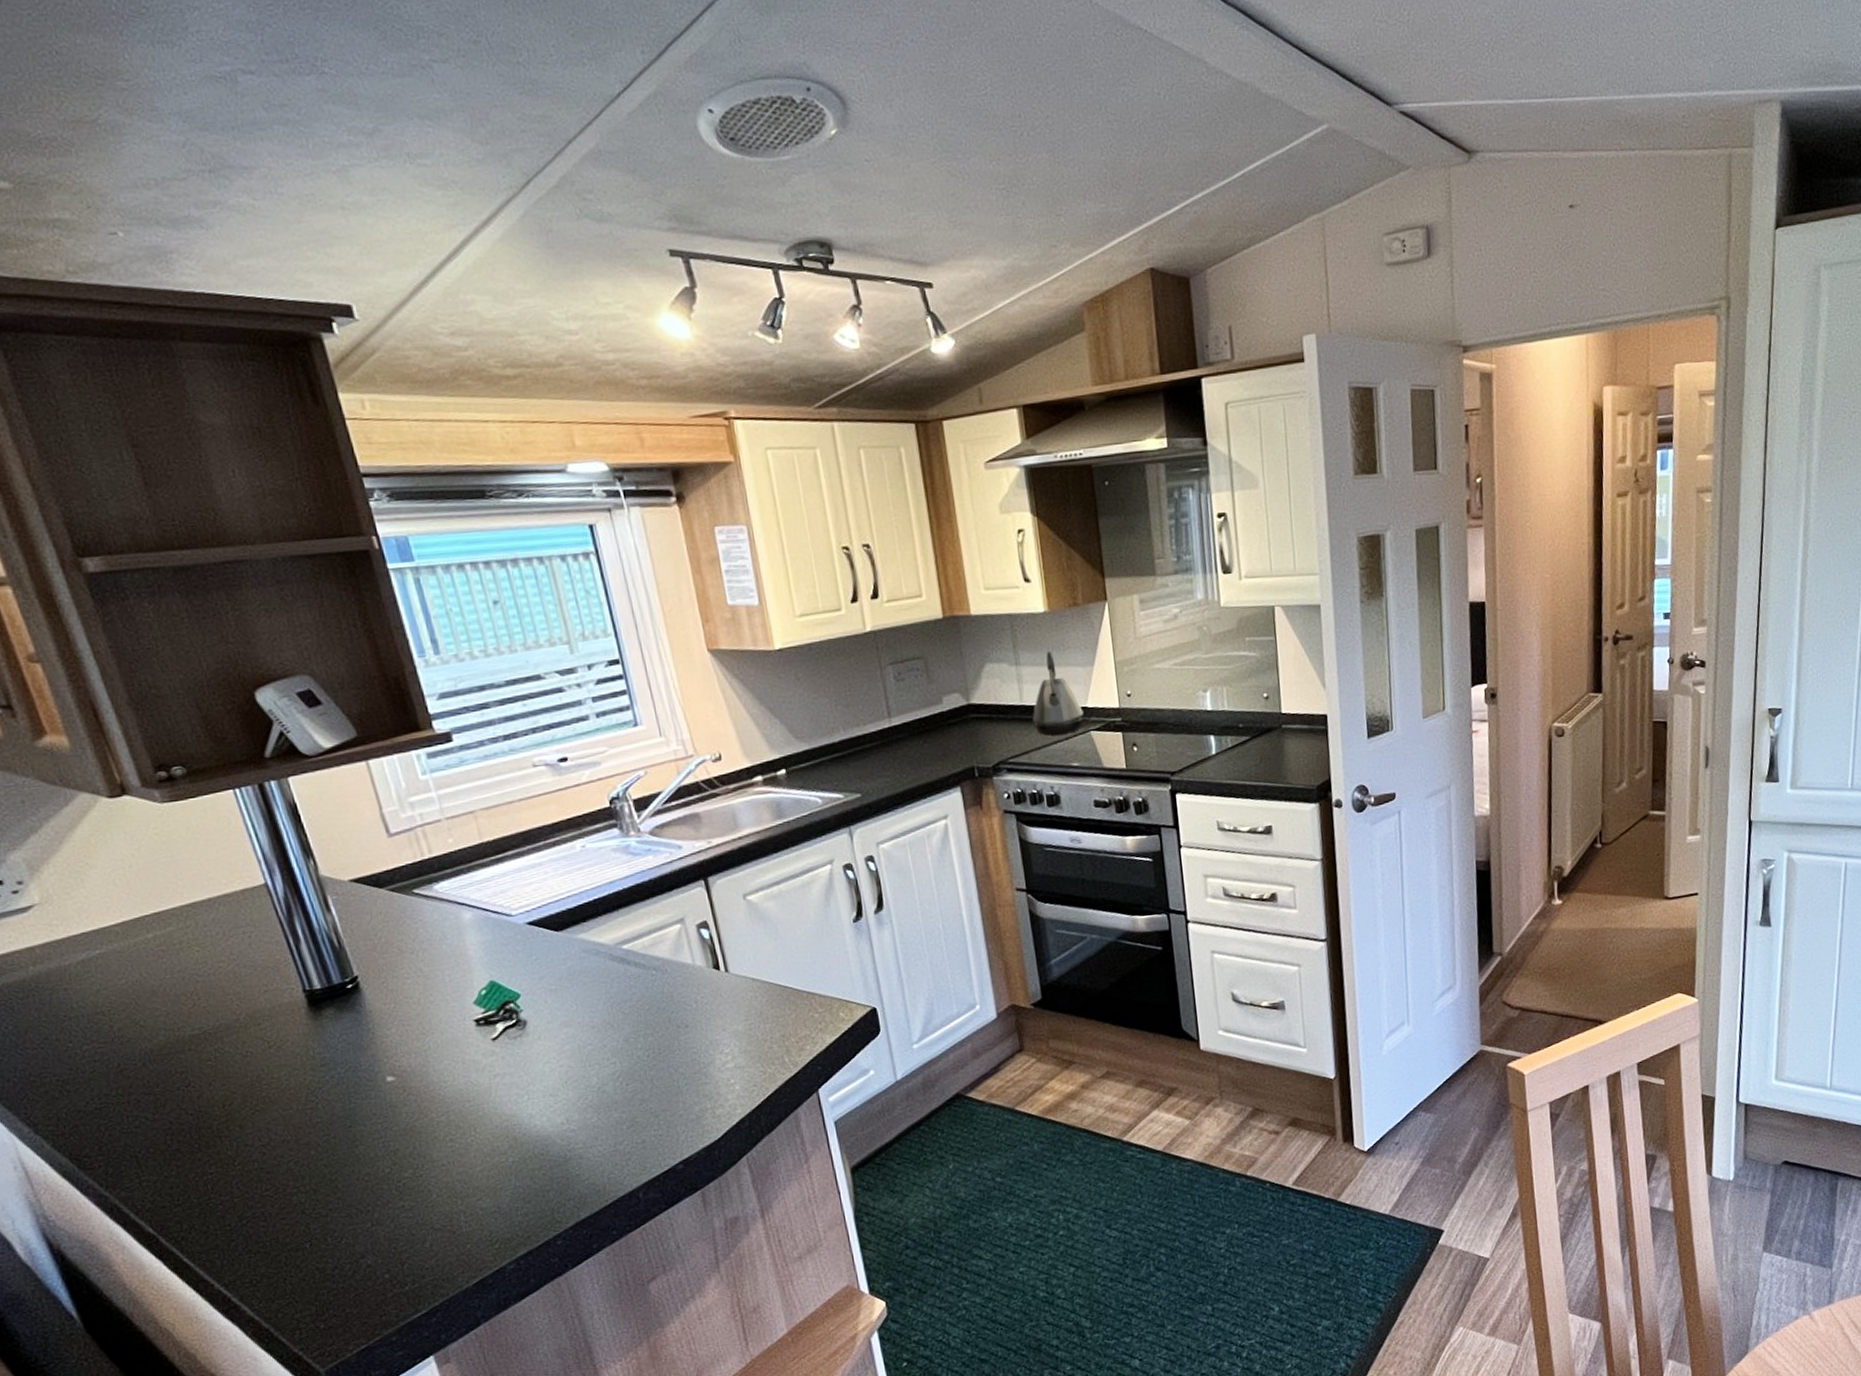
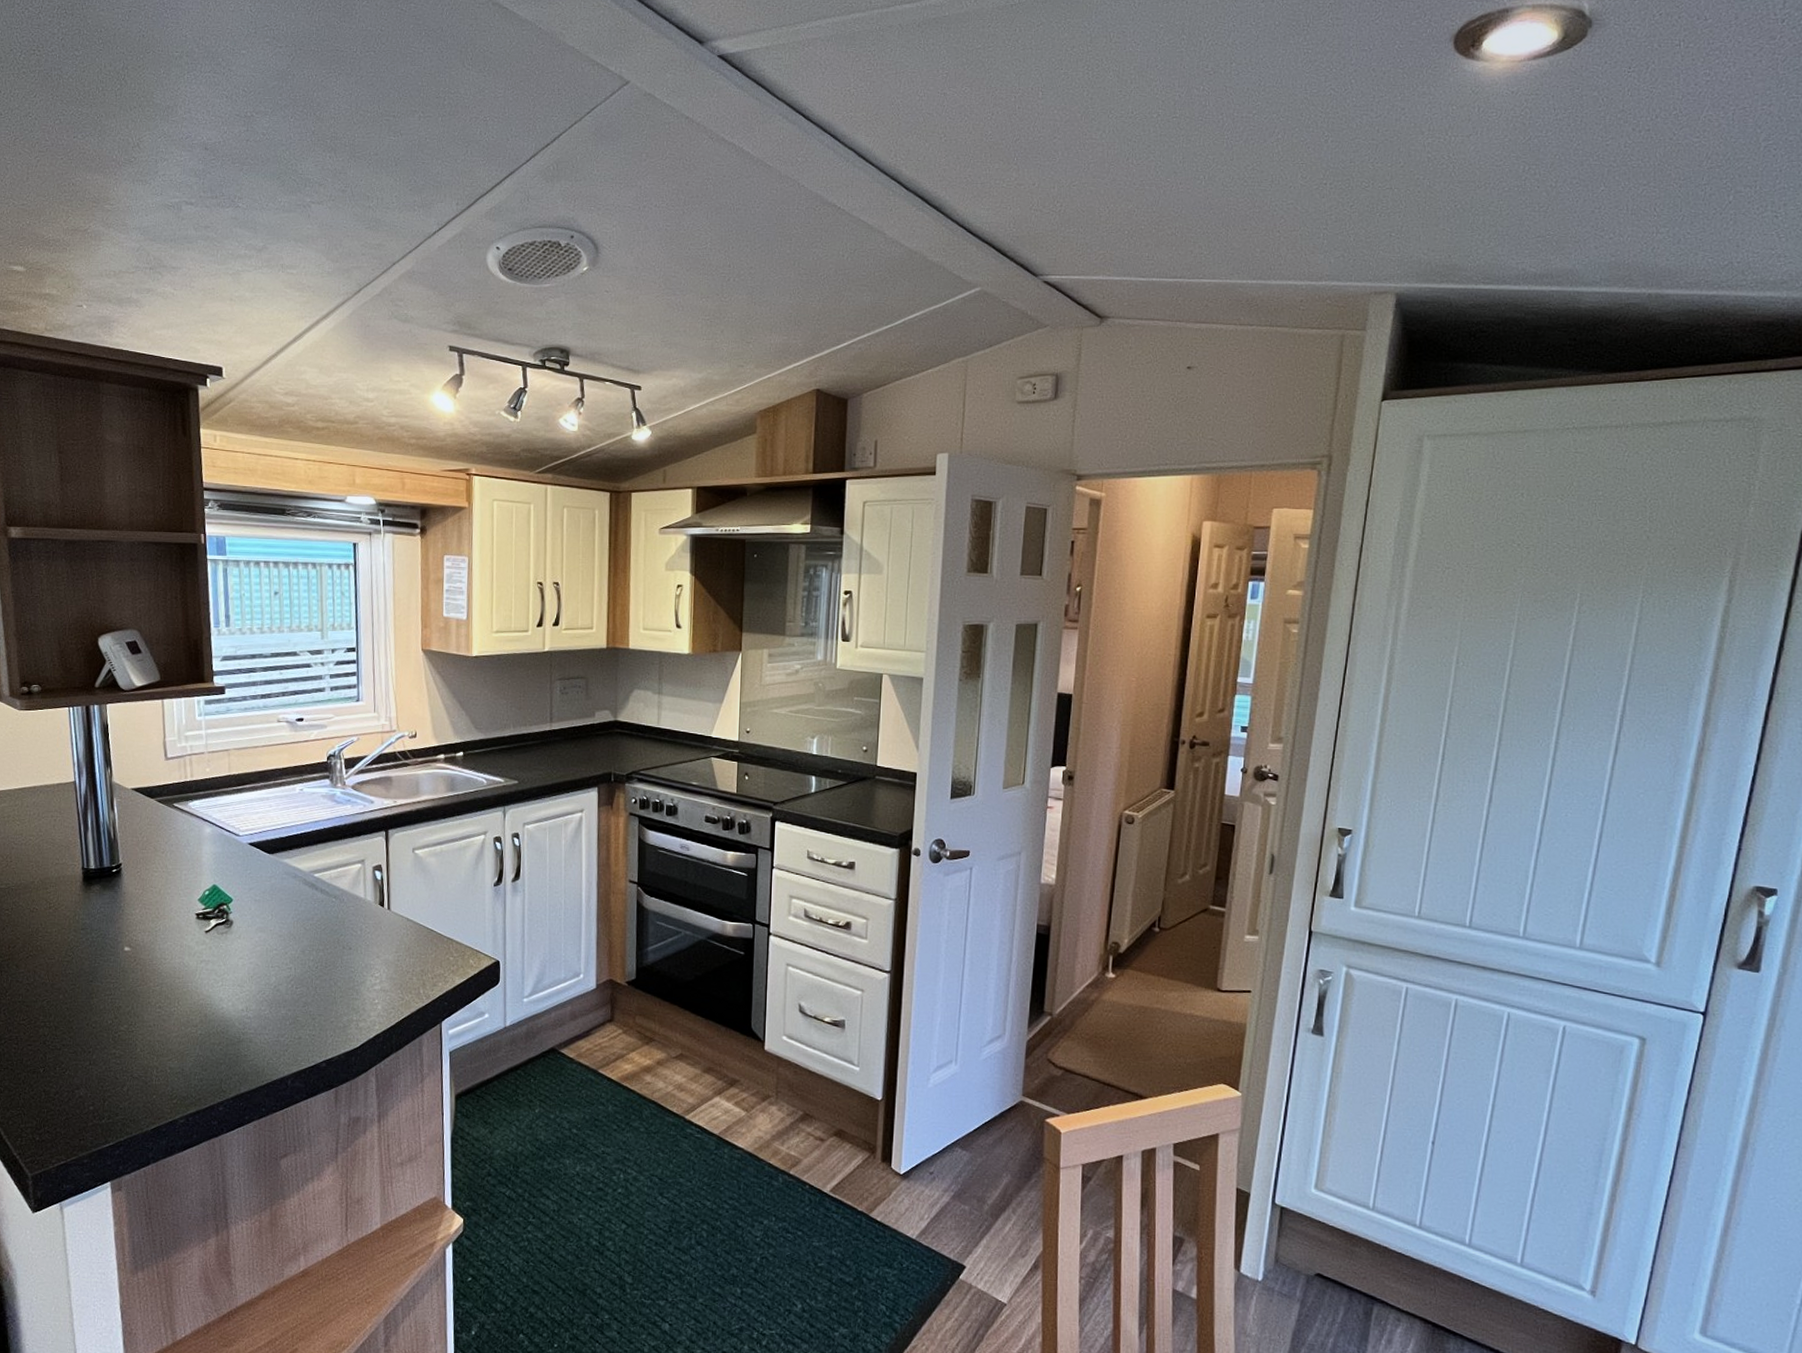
kettle: present [1032,651,1084,736] -> none [665,686,708,757]

